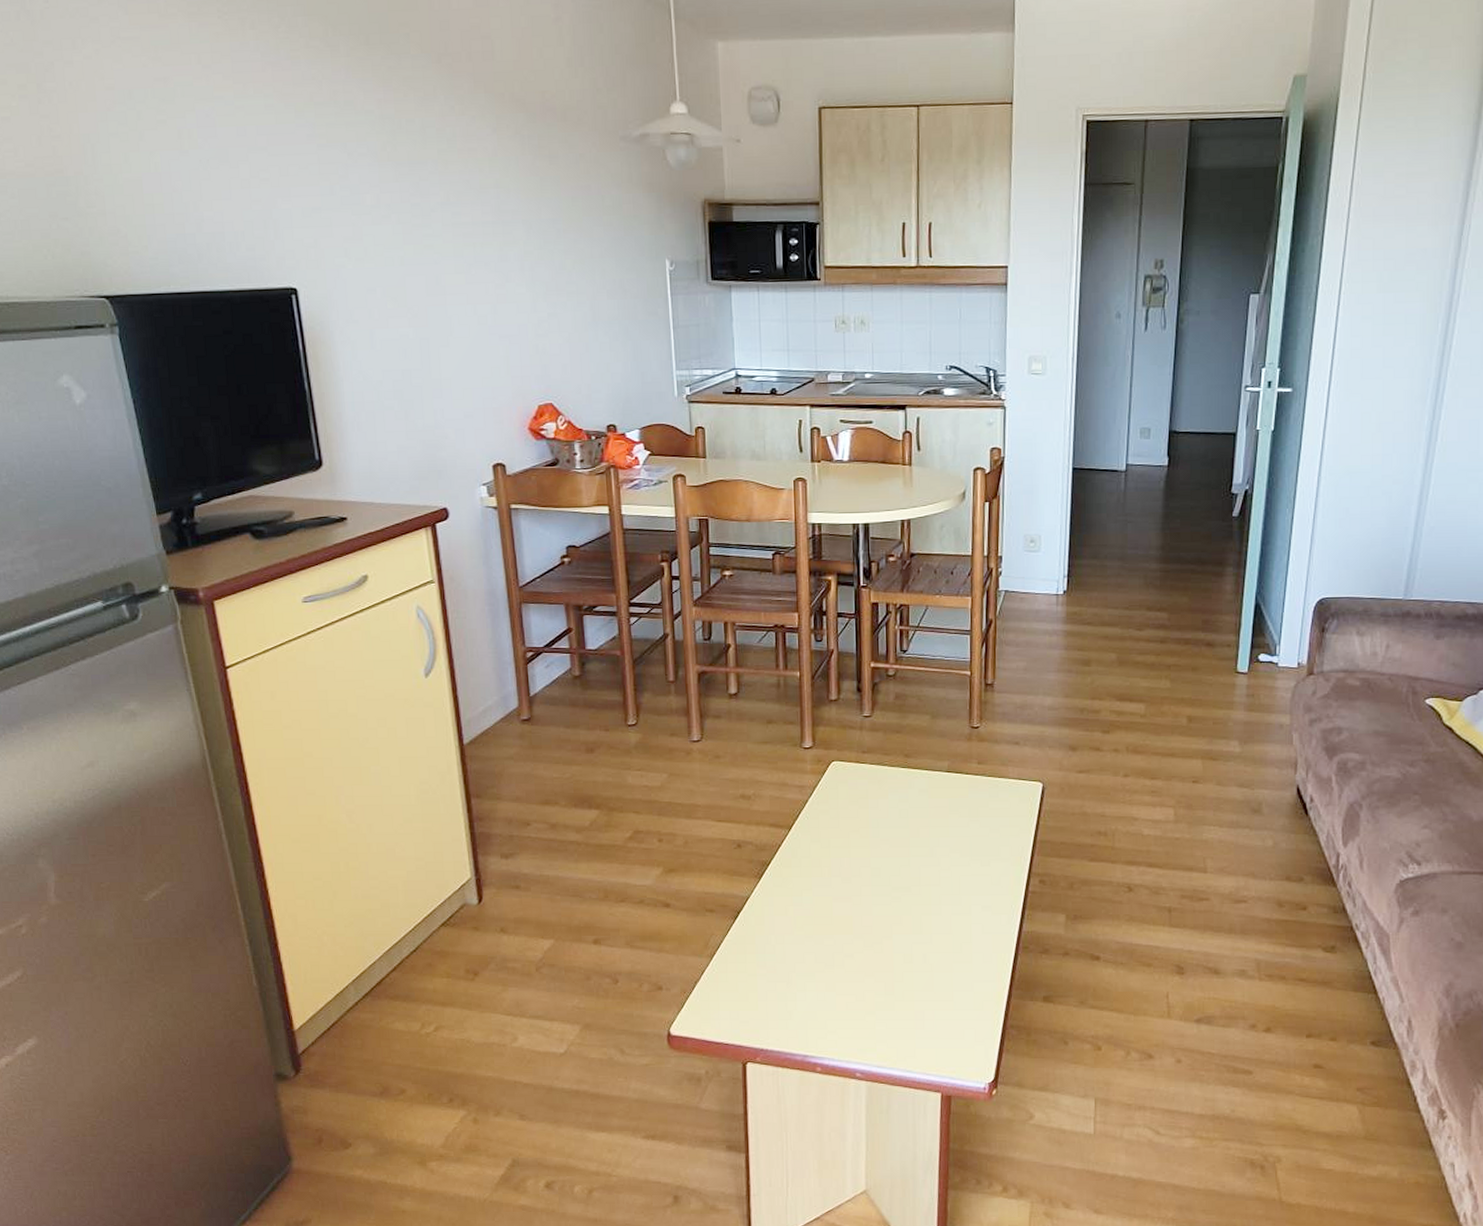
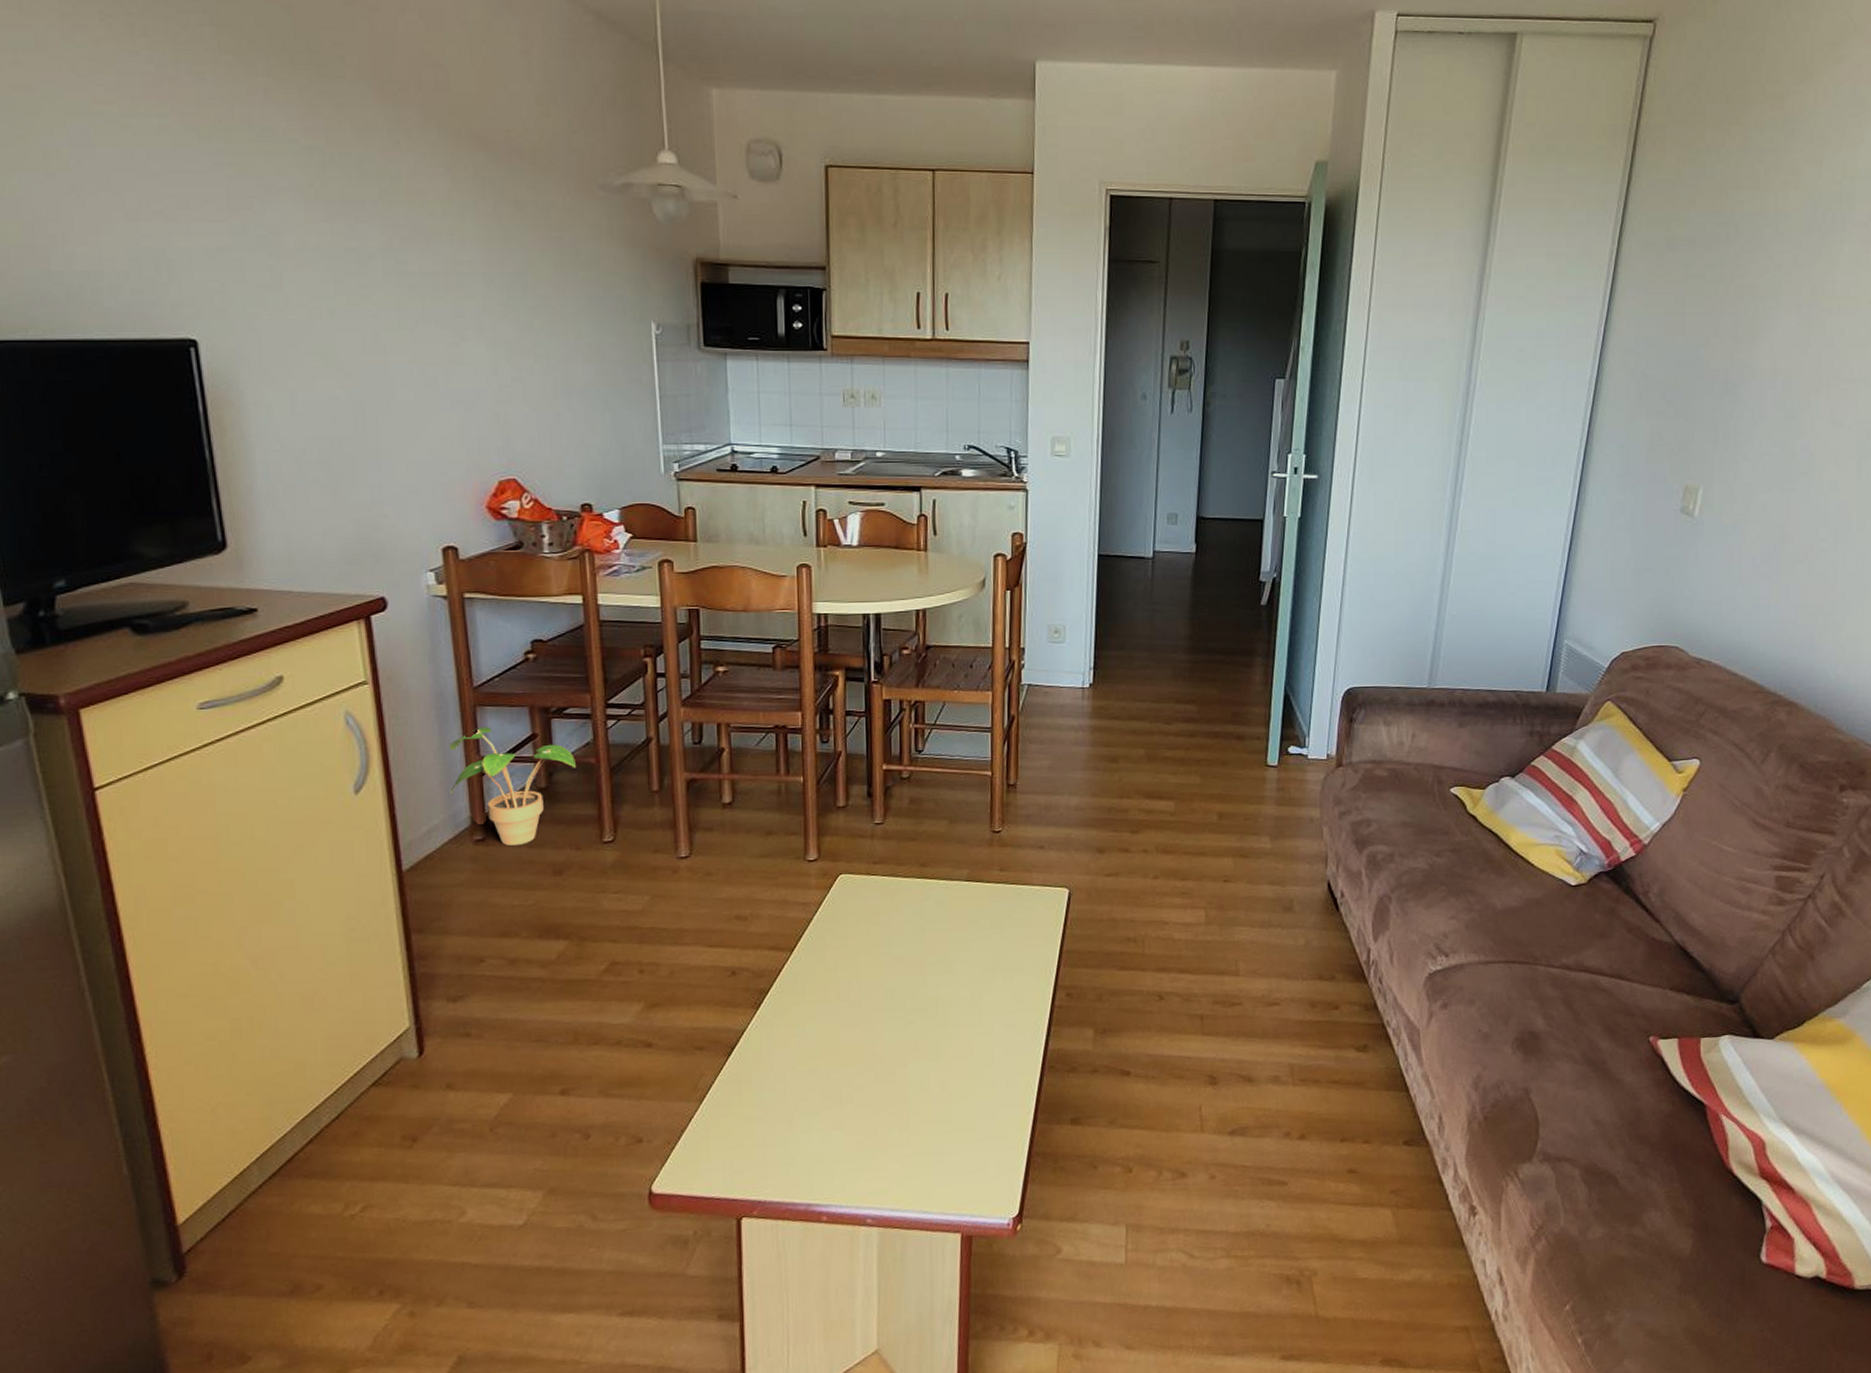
potted plant: none [499,621,604,725] -> present [448,726,576,846]

